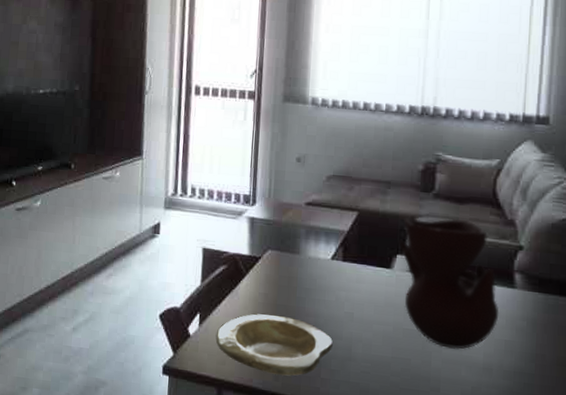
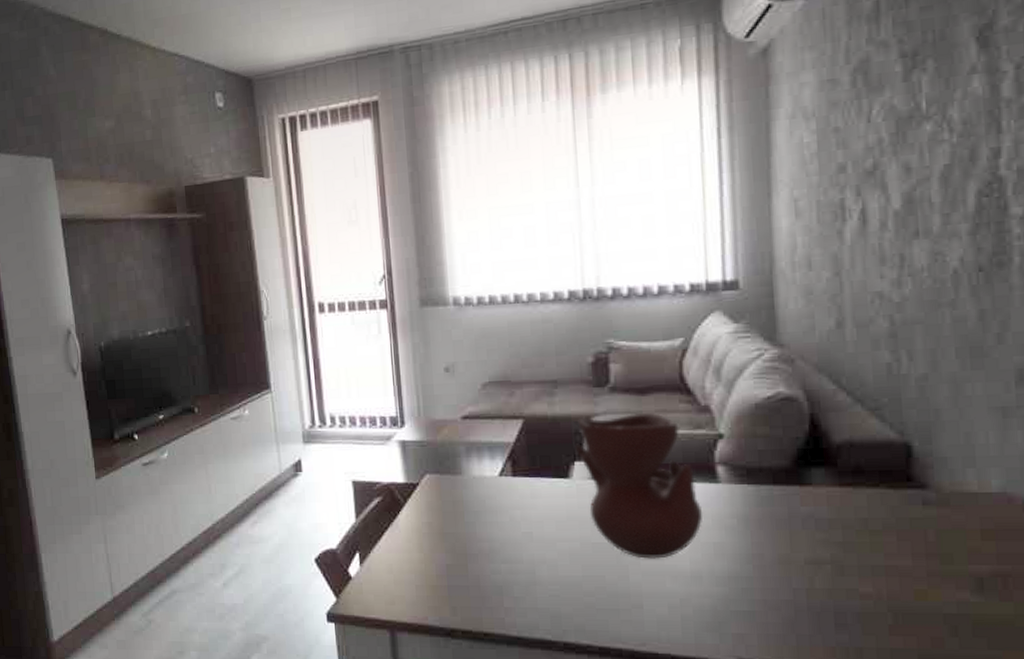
plate: present [215,313,333,376] -> none [380,544,513,609]

